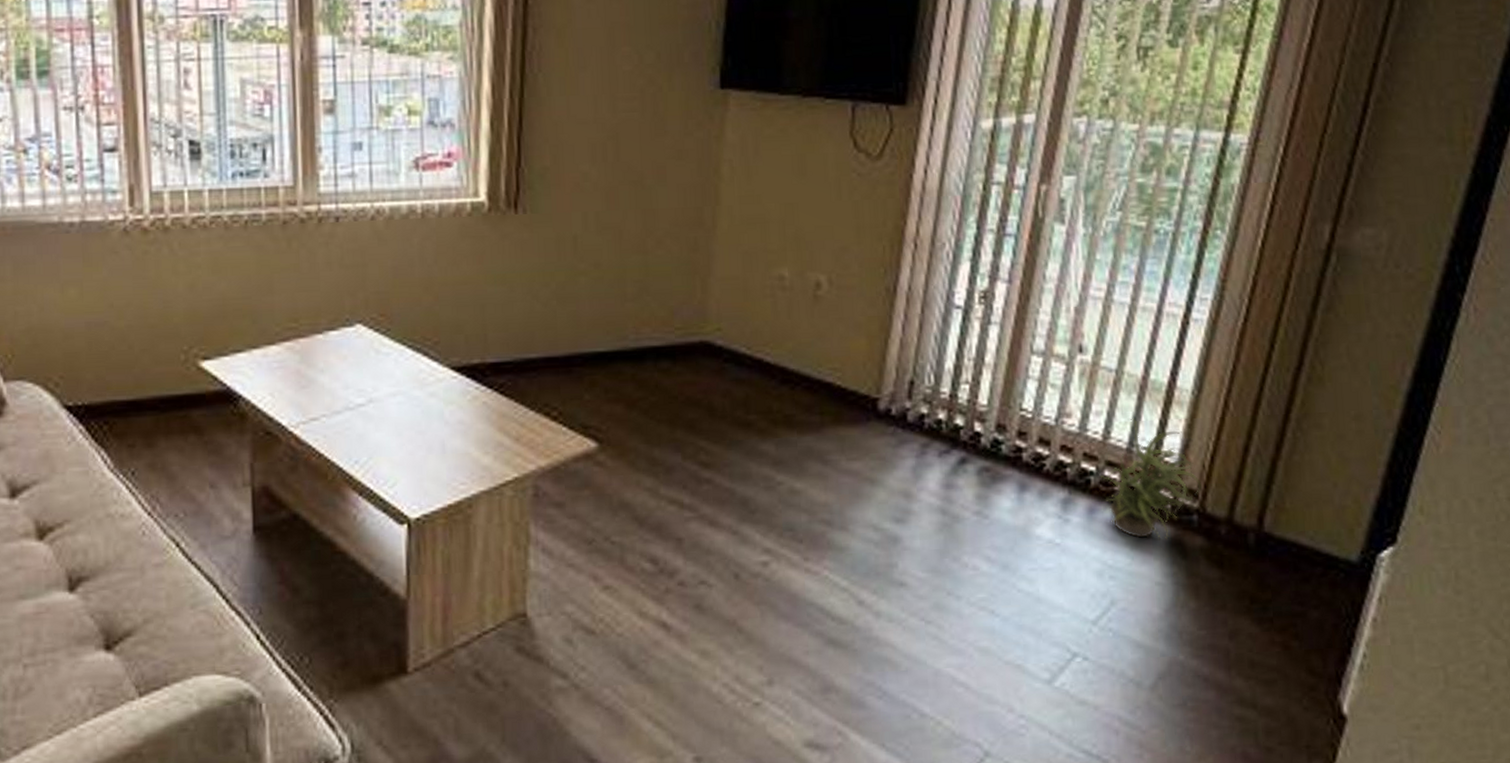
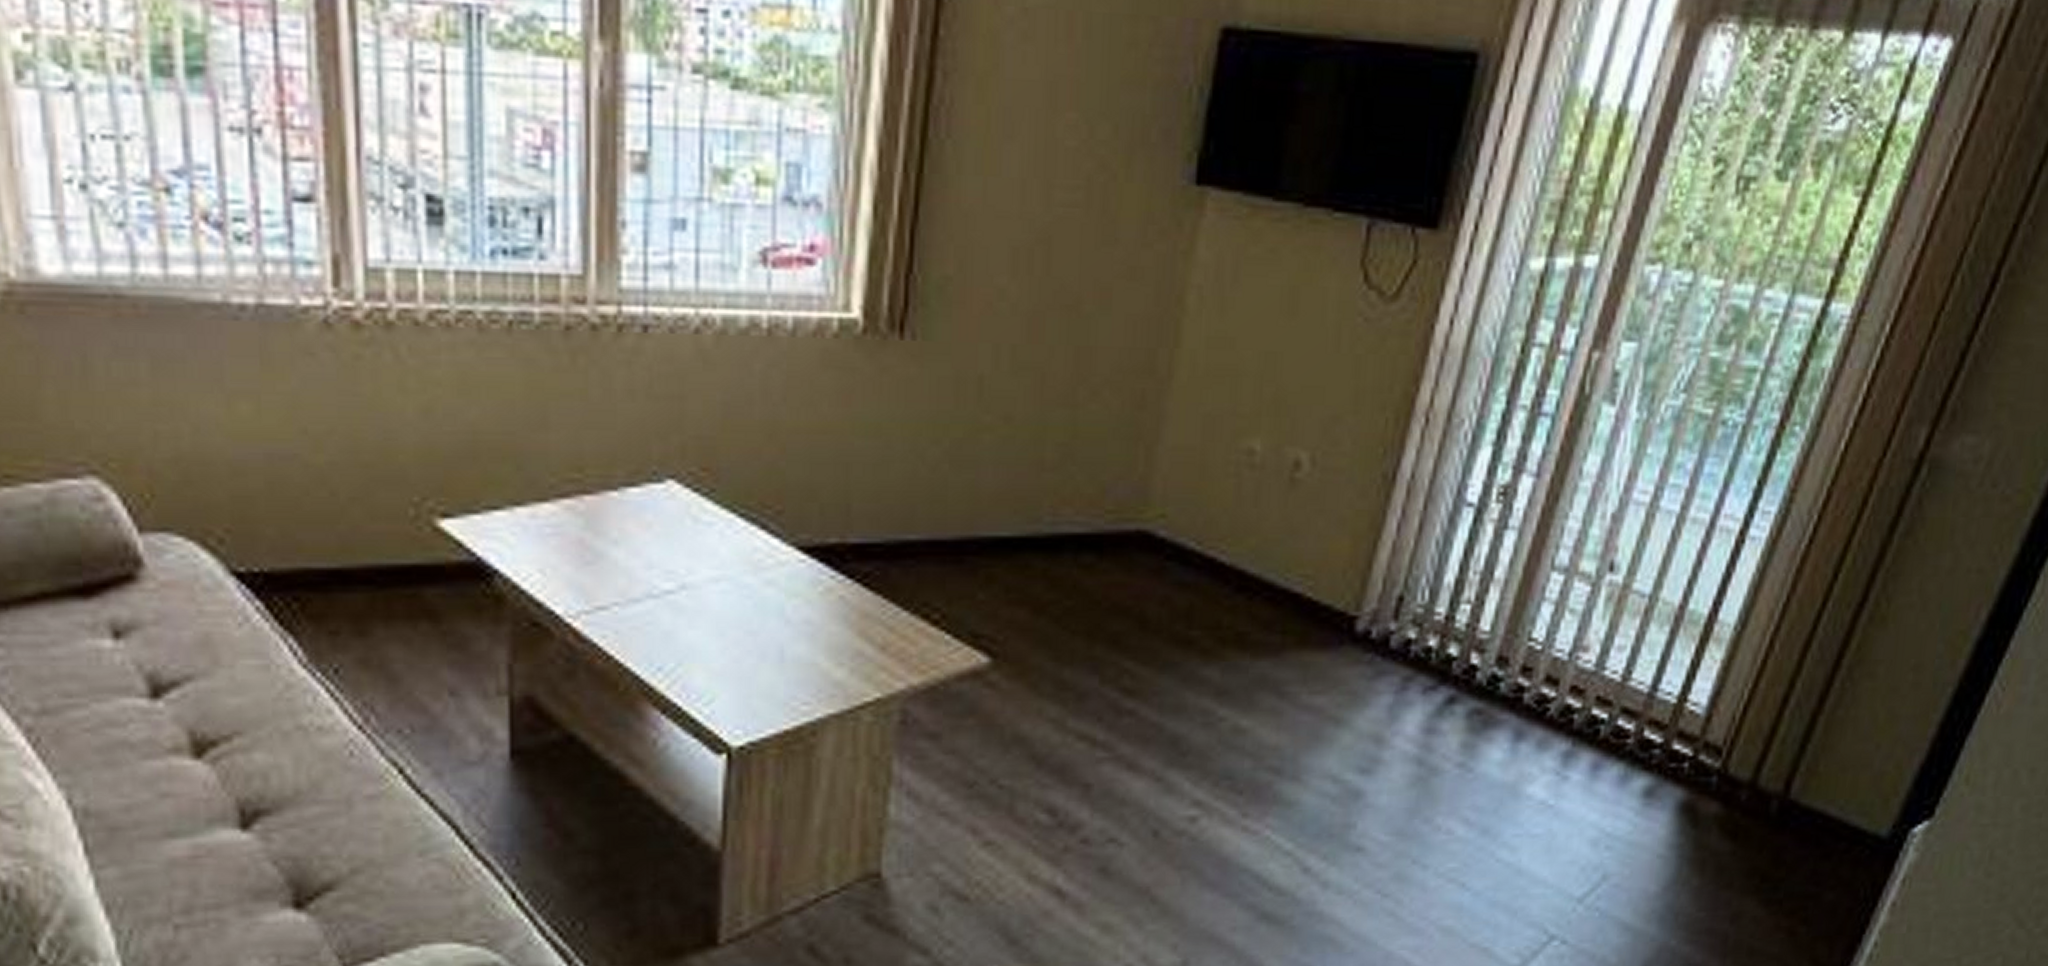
potted plant: present [1101,418,1201,539] -> none [1613,656,1728,804]

